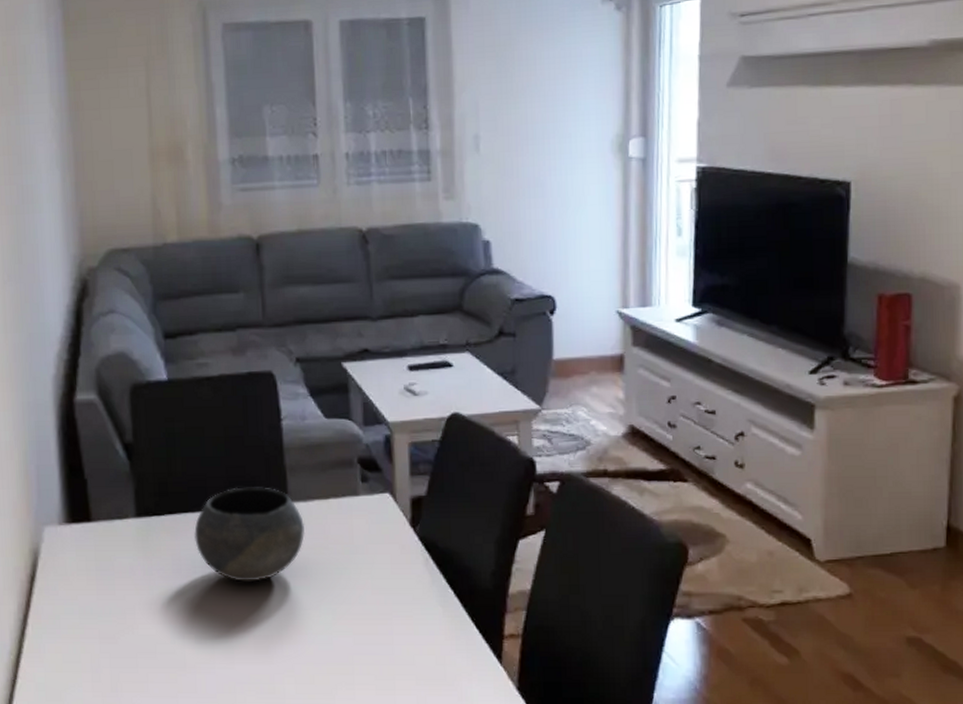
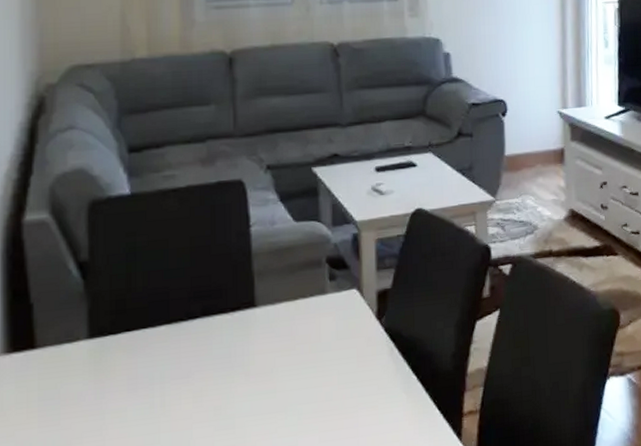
bowl: present [194,487,305,582] -> none [154,294,271,393]

